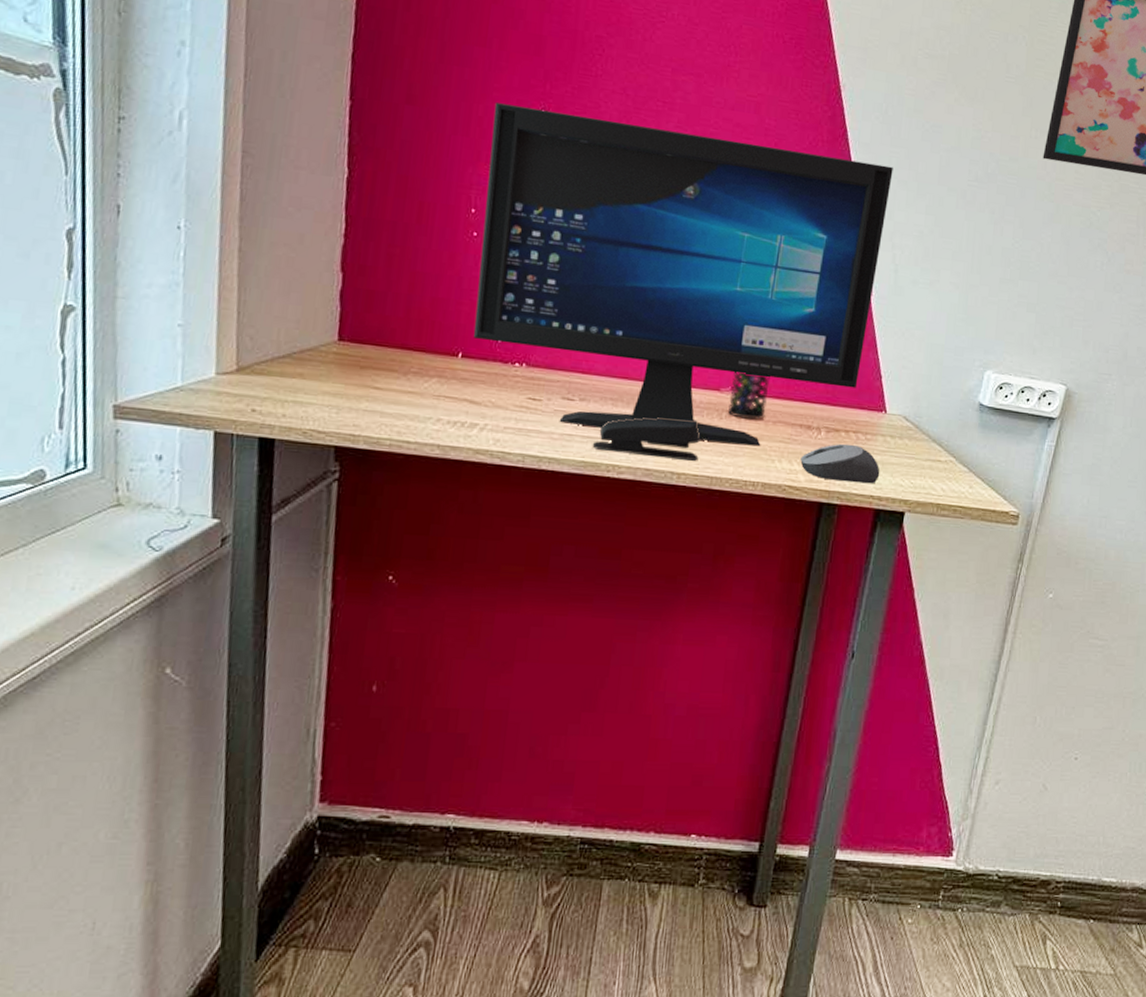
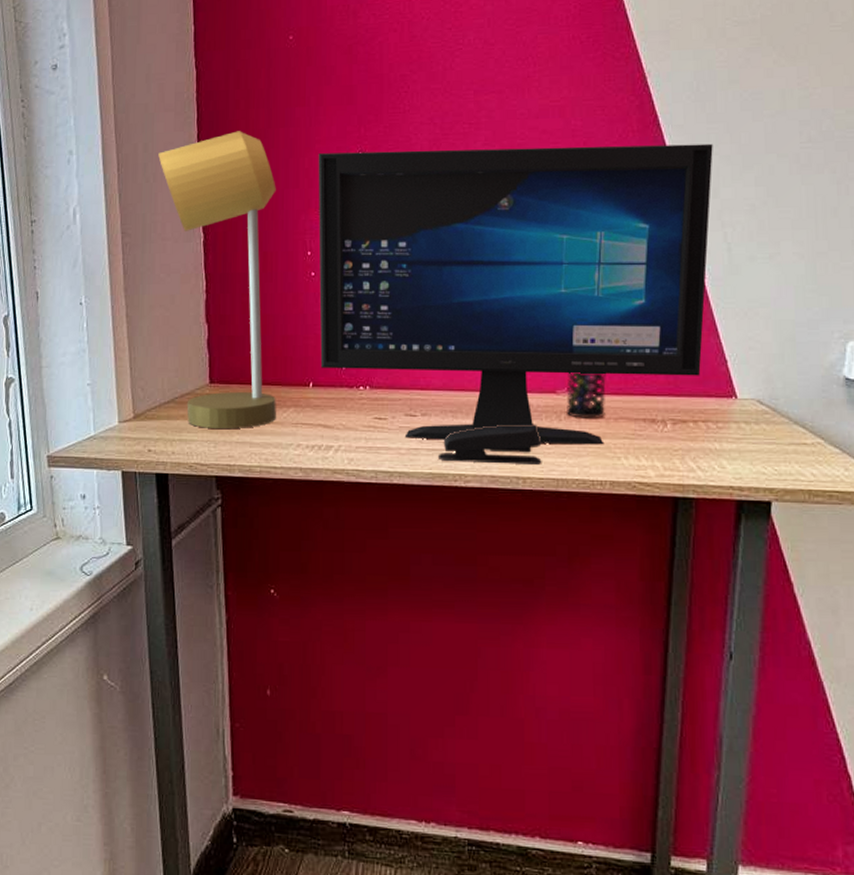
desk lamp: none [299,59,443,396] -> present [158,131,276,428]
computer mouse: present [800,444,880,484] -> none [648,434,738,474]

